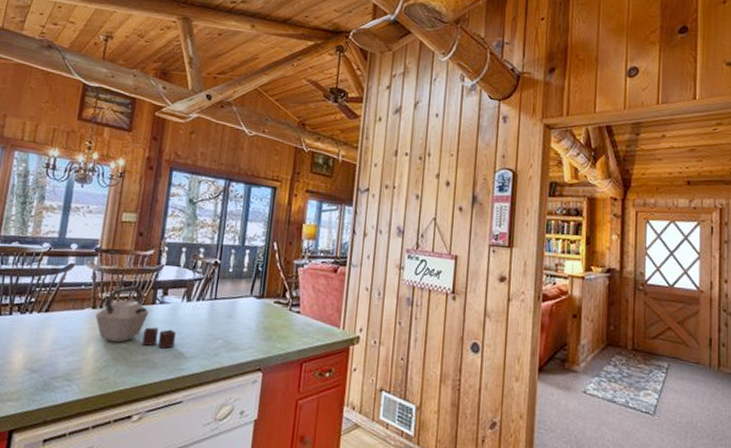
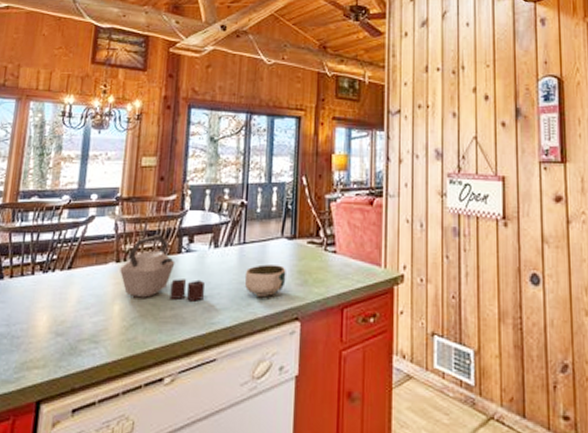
bowl: none [213,319,253,348] -> present [244,264,286,296]

